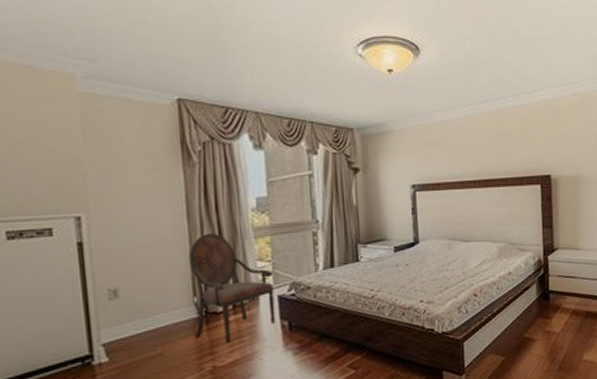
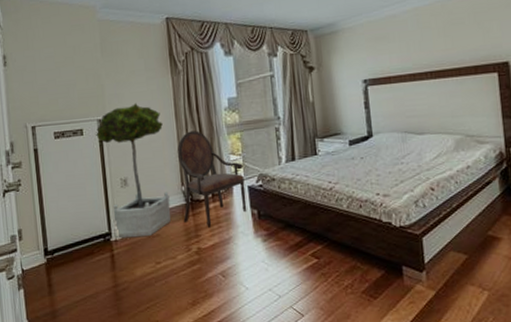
potted tree: none [72,198,179,362] -> present [96,103,171,239]

